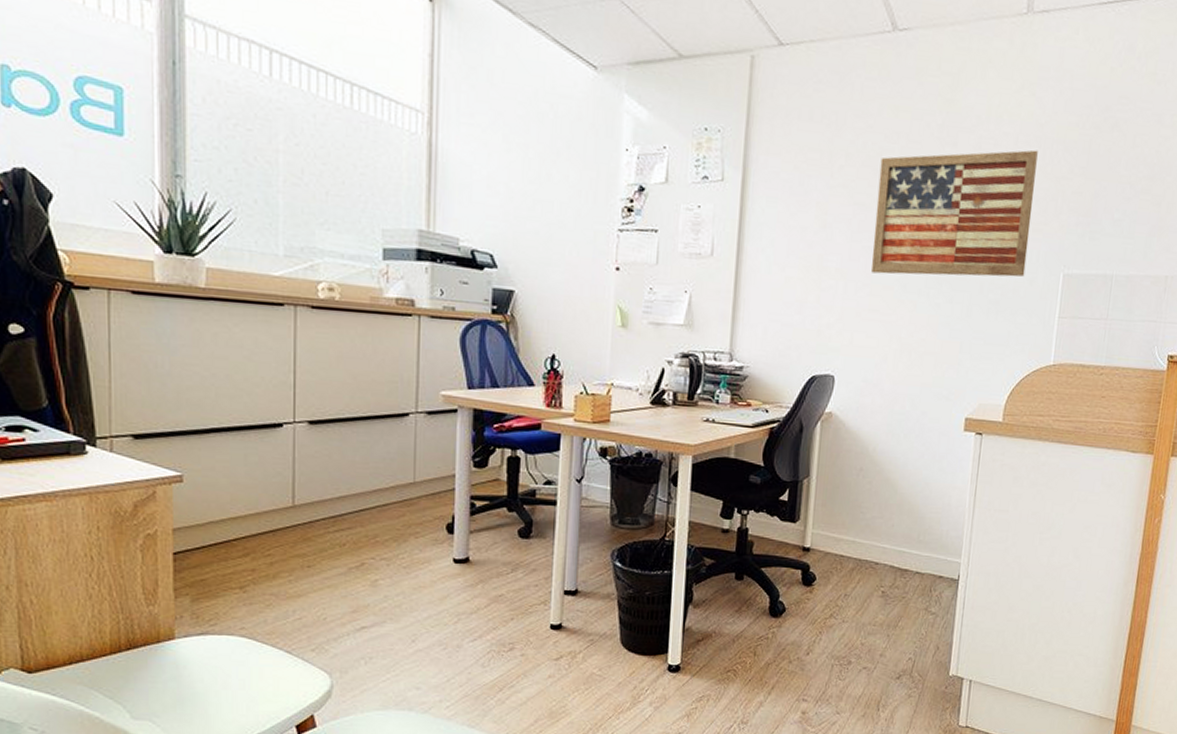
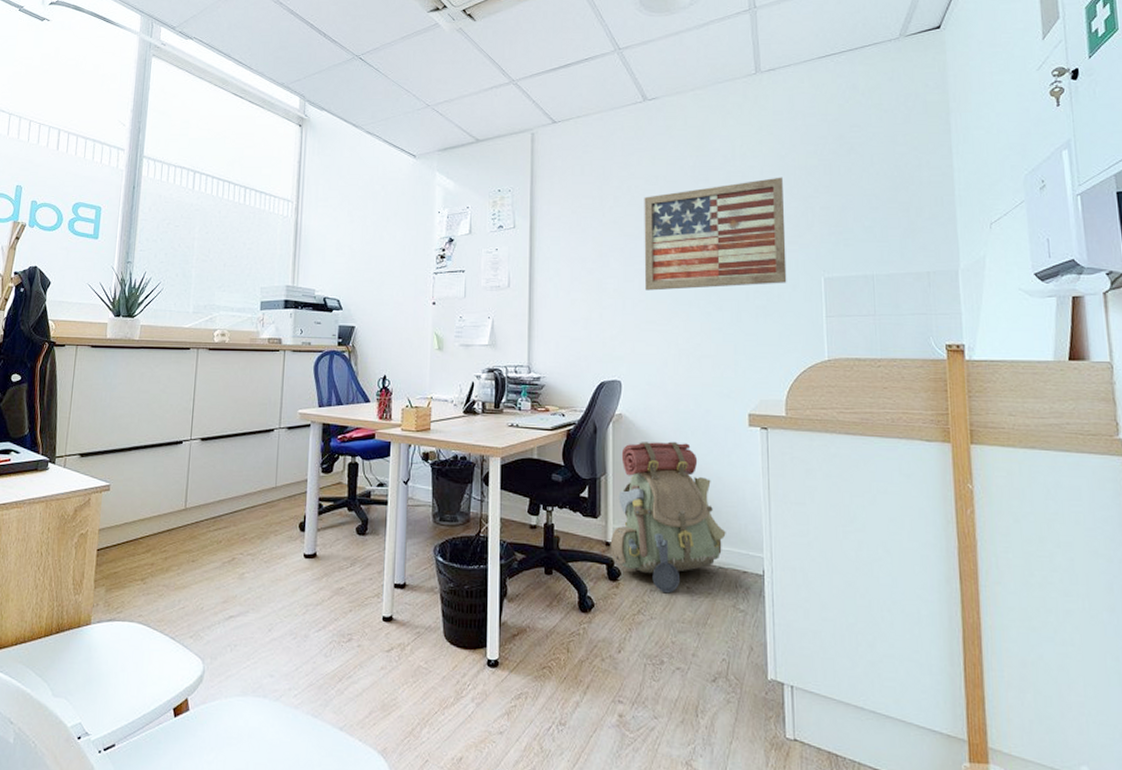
backpack: none [807,443,927,598] -> present [610,441,726,594]

